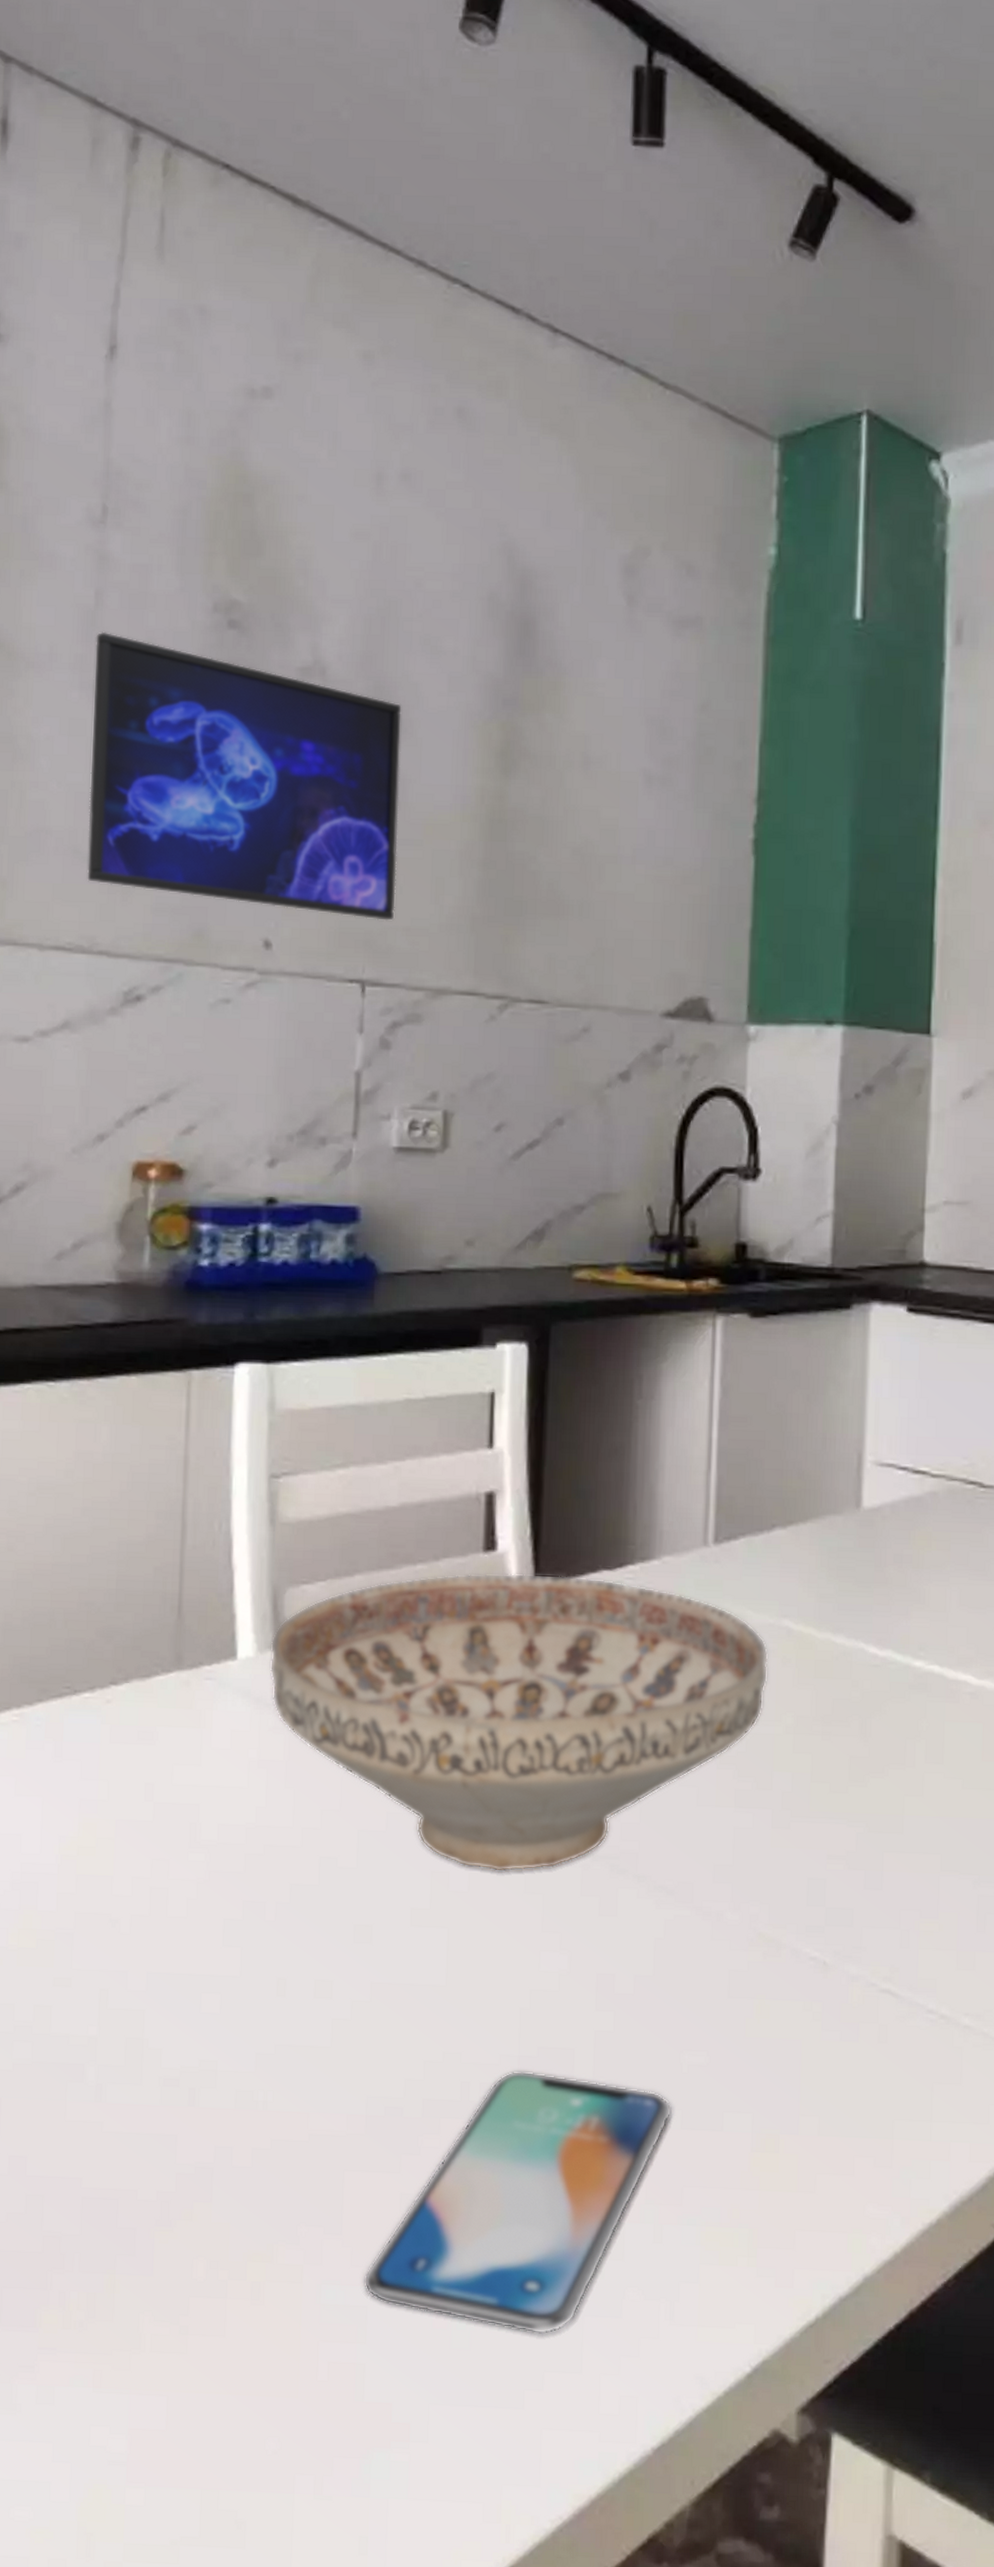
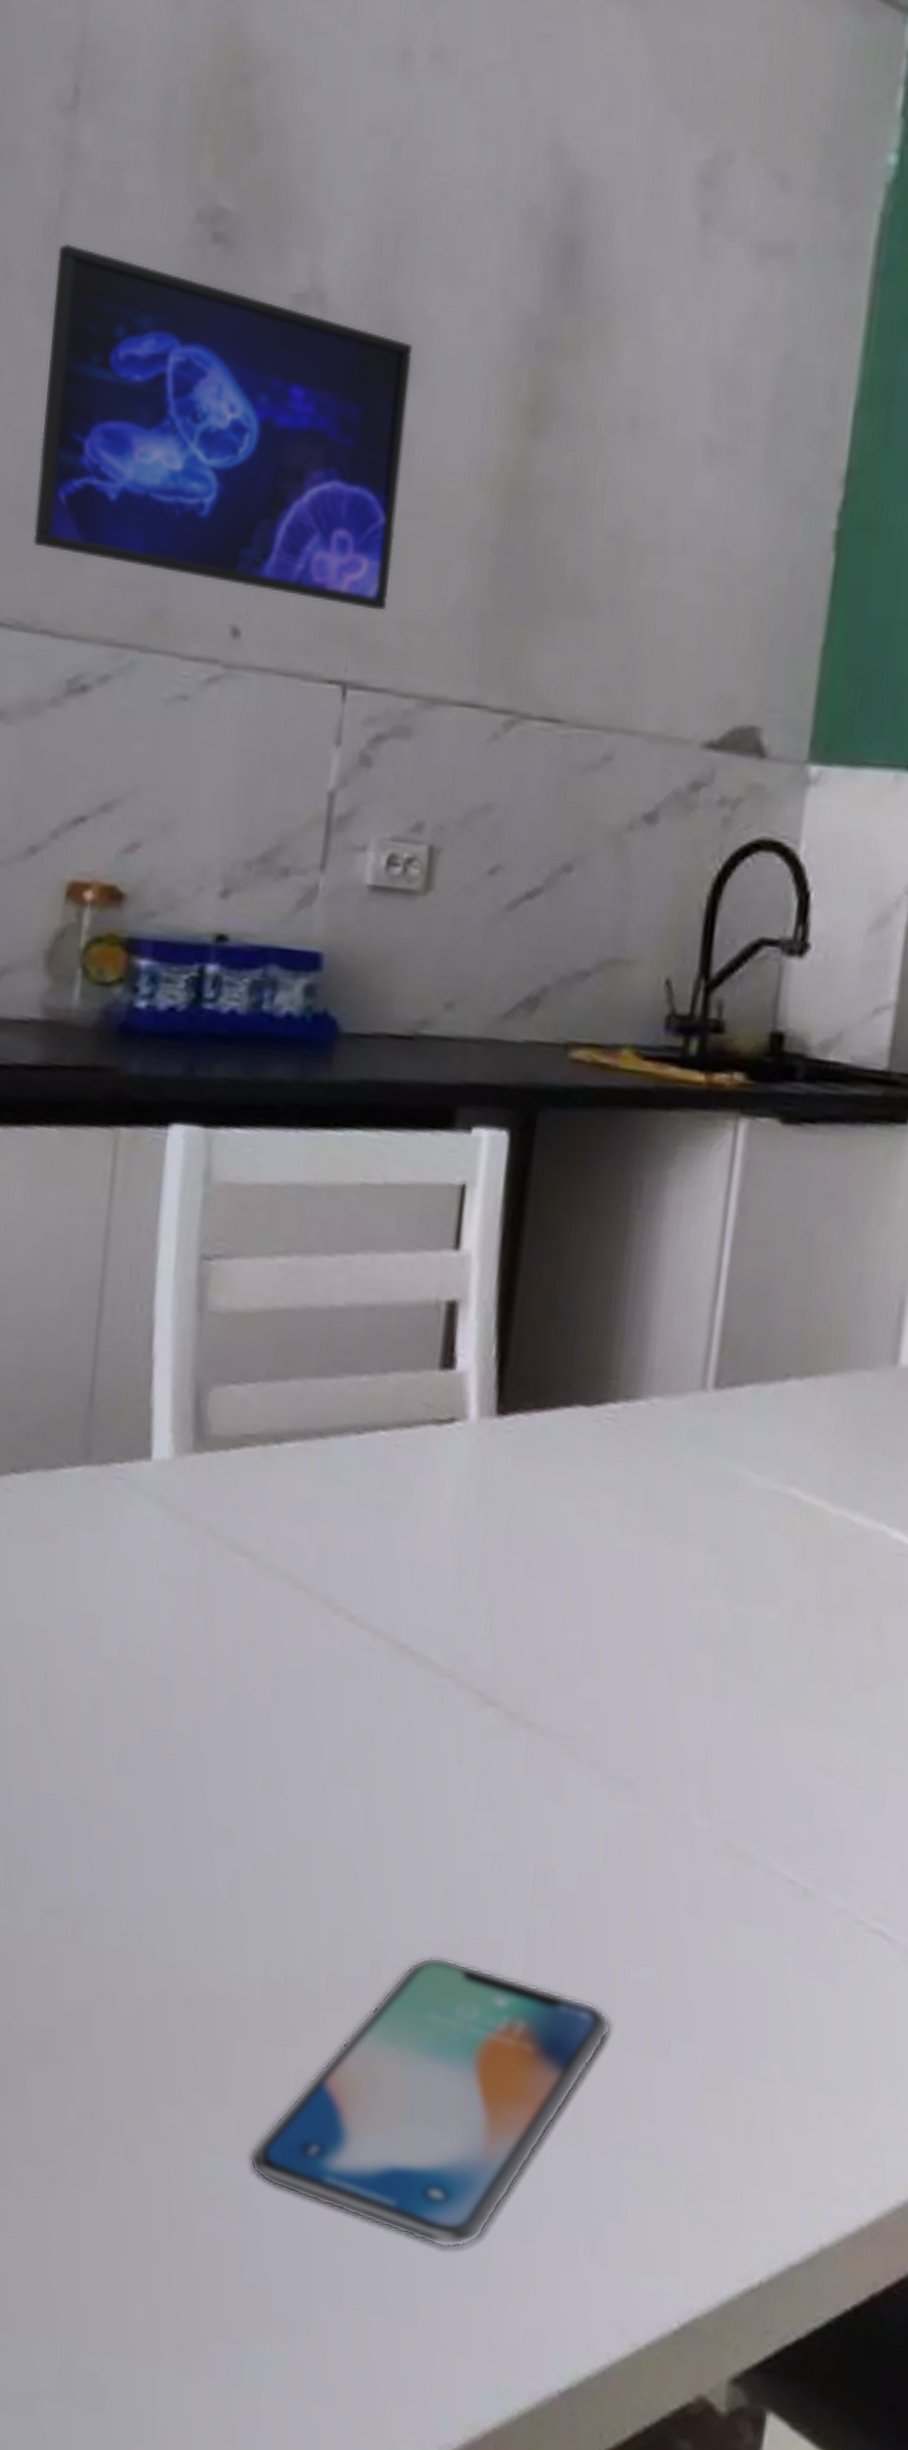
decorative bowl: present [269,1573,769,1873] -> none [187,1391,769,1739]

